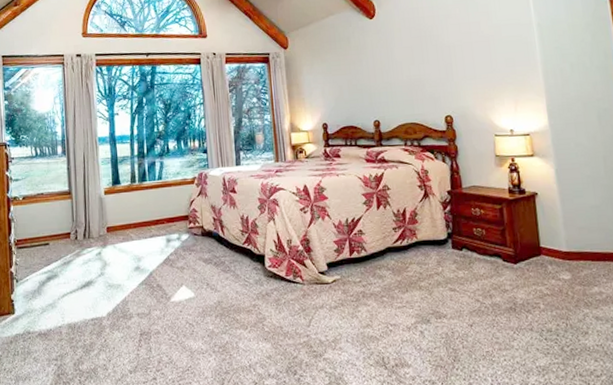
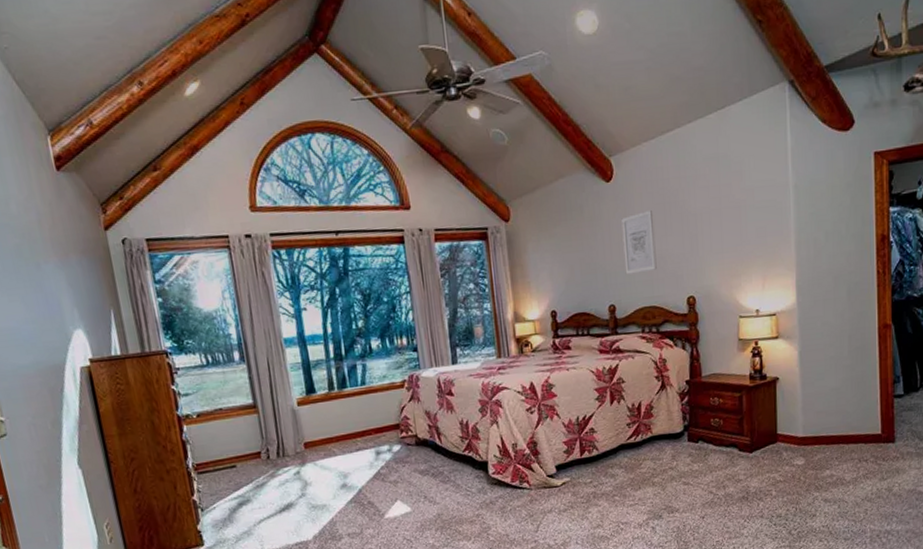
wall art: none [383,42,416,95] -> present [621,211,657,275]

